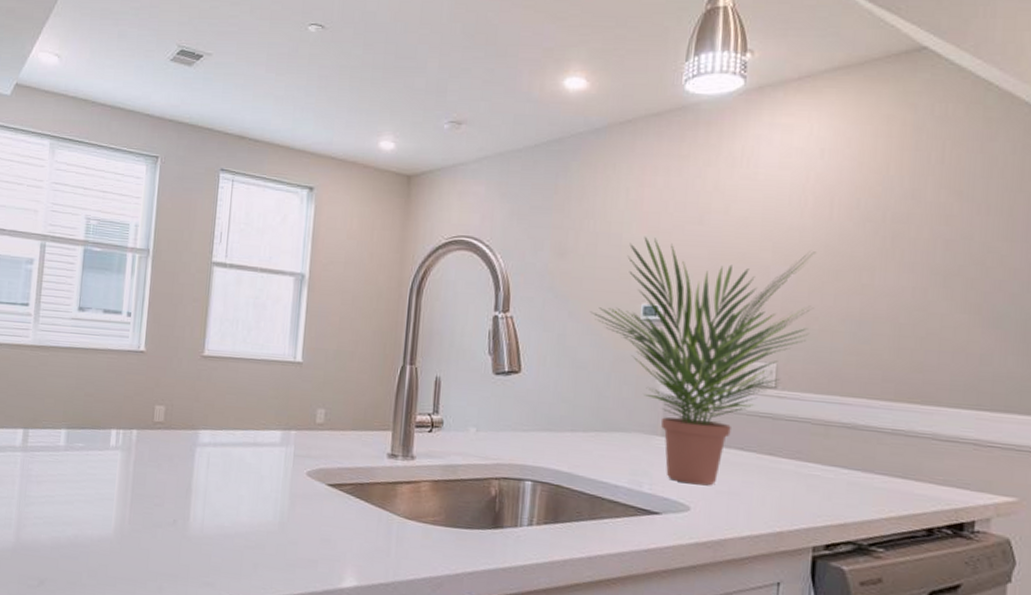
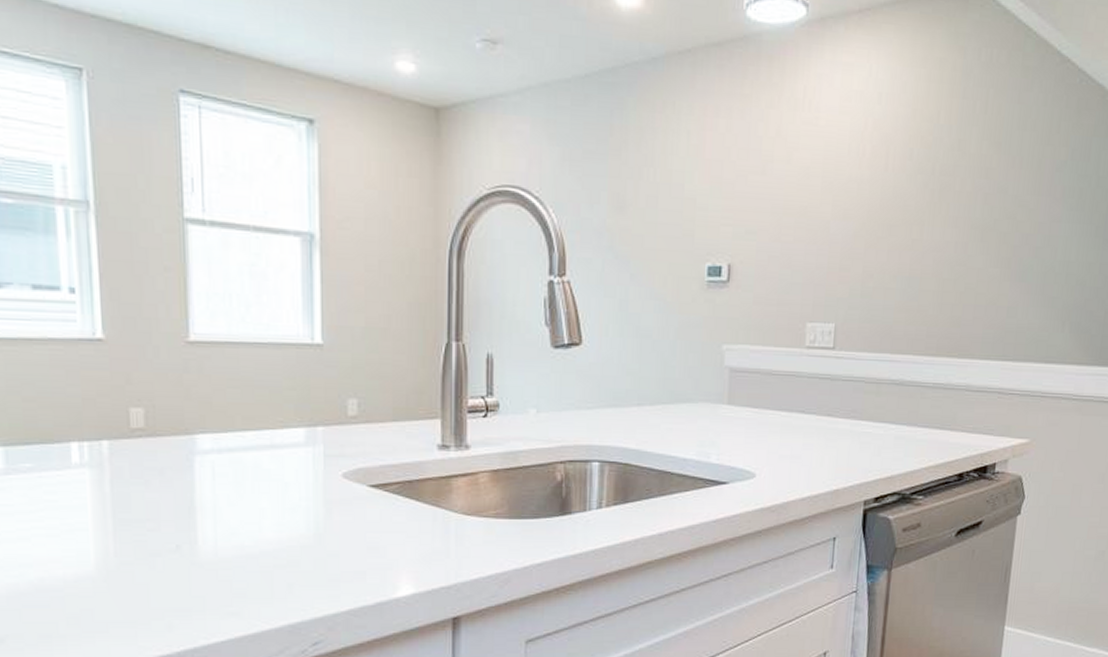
potted plant: present [589,236,816,486] -> none [652,187,872,451]

